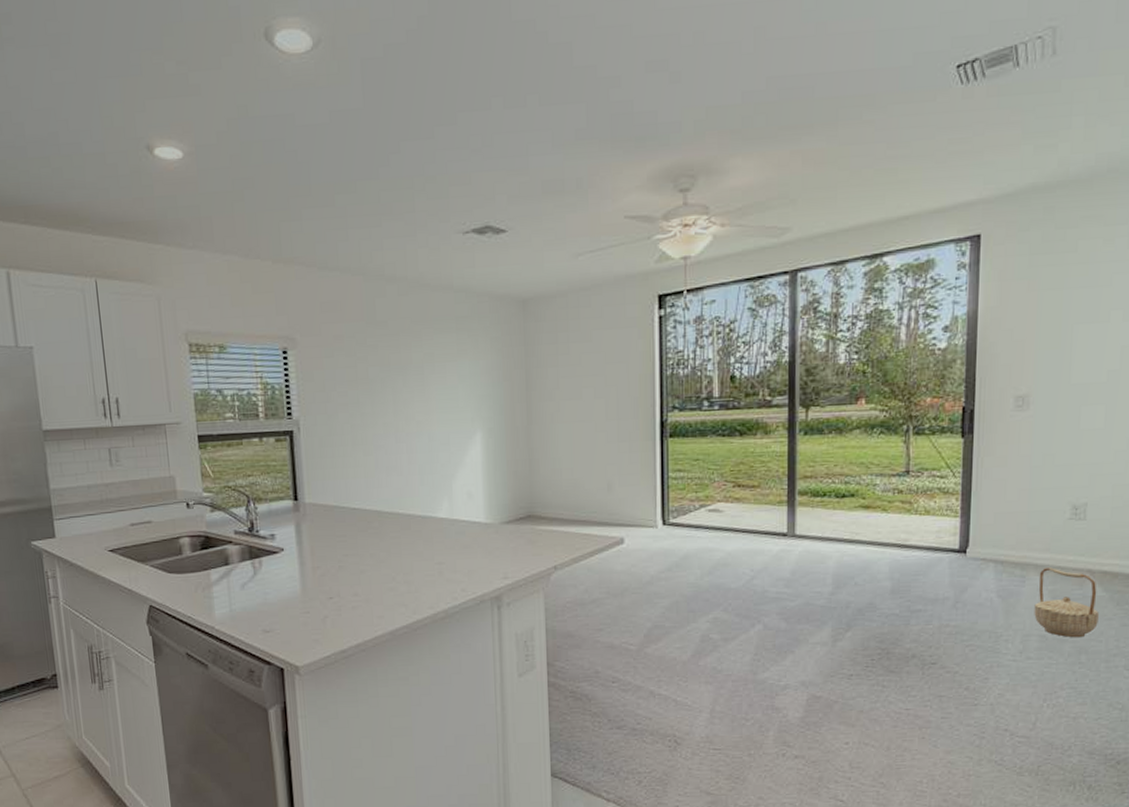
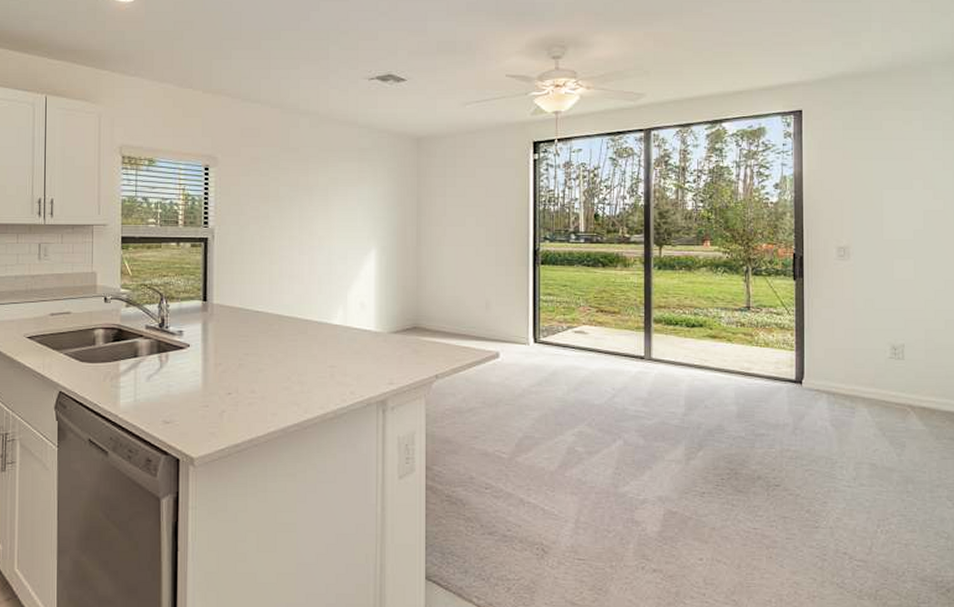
basket: present [1034,567,1099,638] -> none [864,401,921,468]

